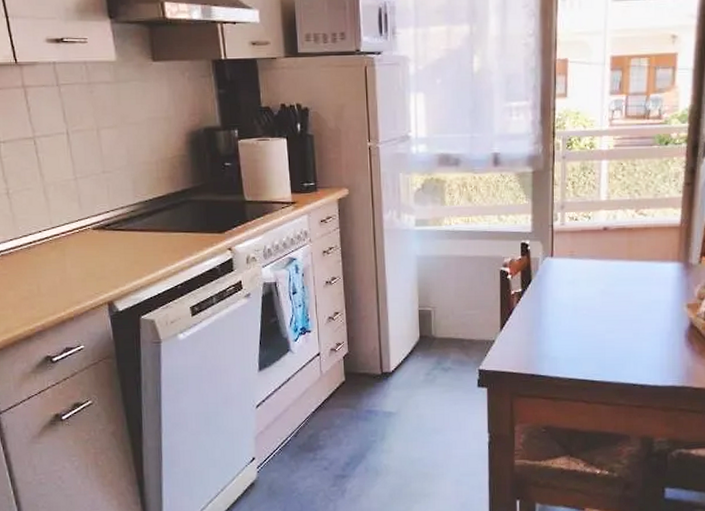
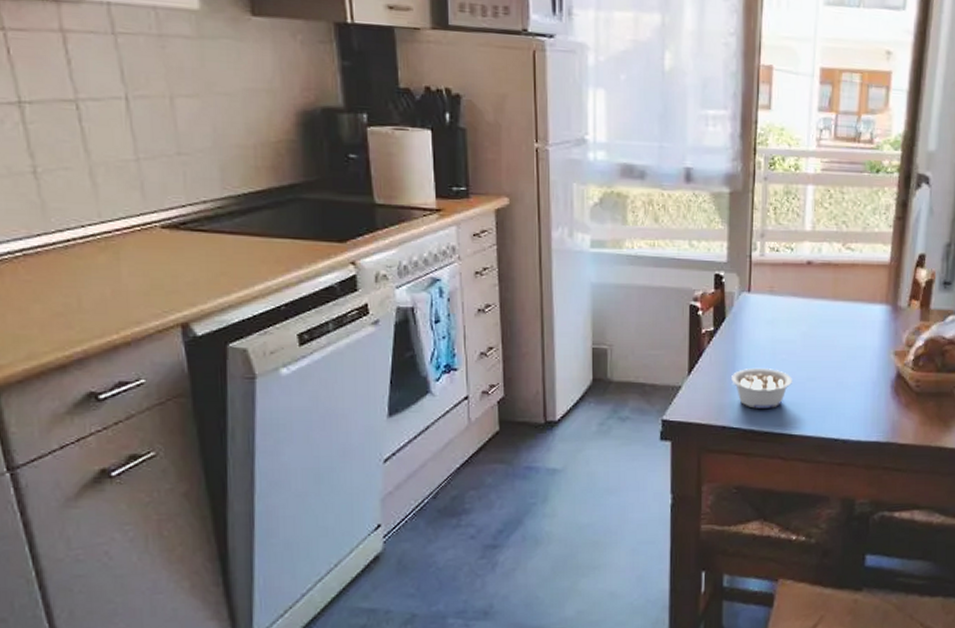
legume: none [538,322,593,358] -> present [731,367,792,409]

